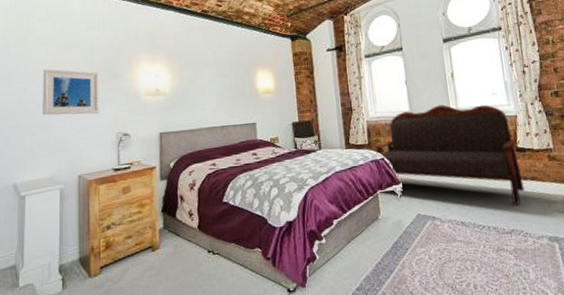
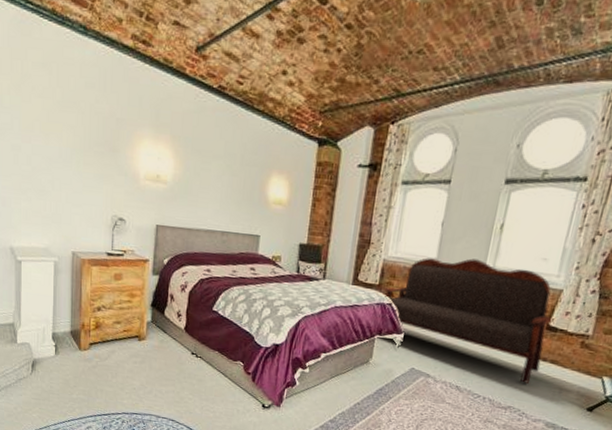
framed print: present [43,69,99,116] -> none [38,127,97,190]

